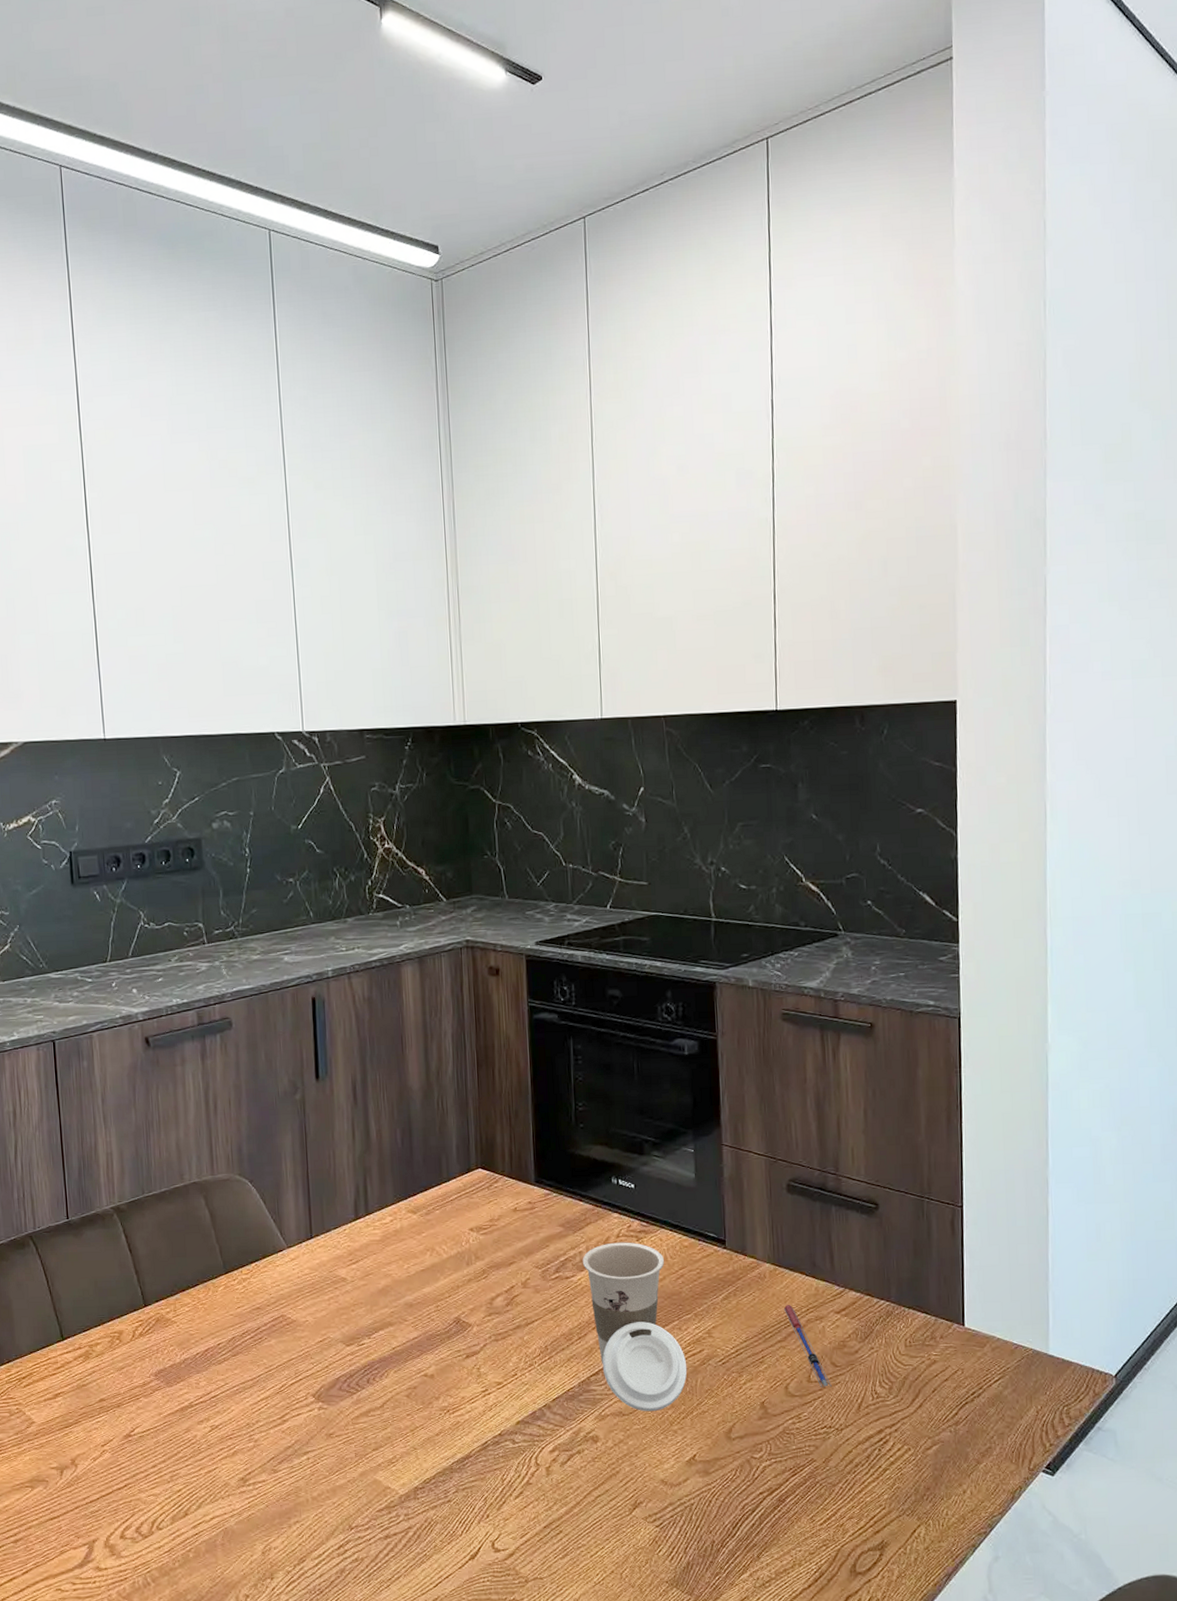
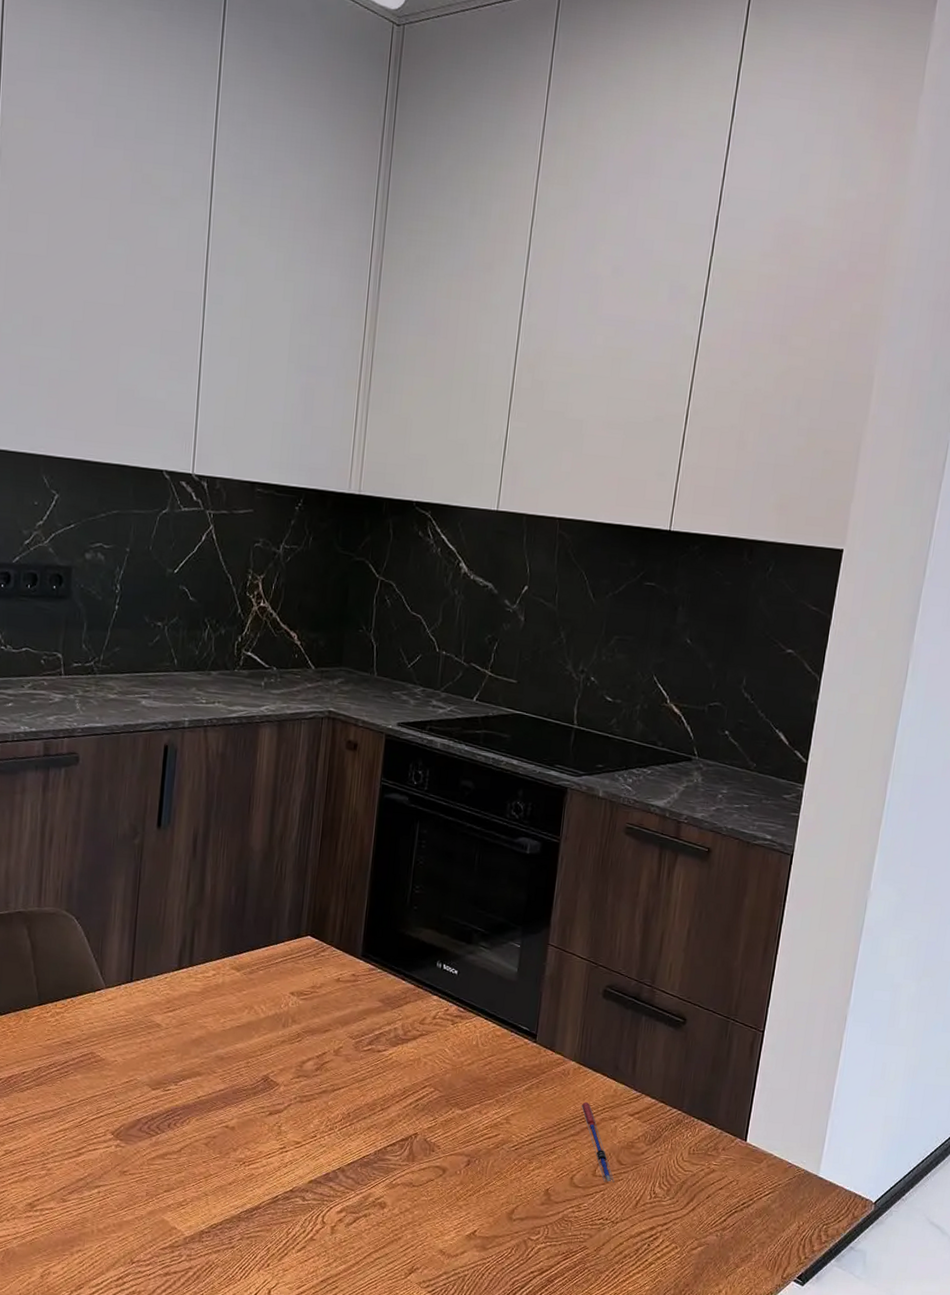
cup: present [582,1242,688,1412] -> none [396,1023,482,1186]

